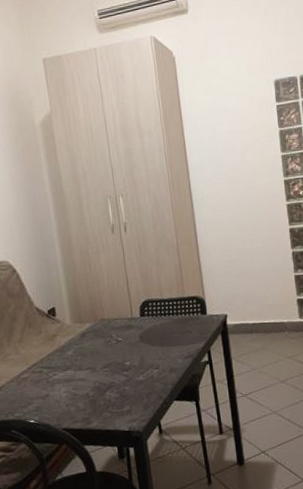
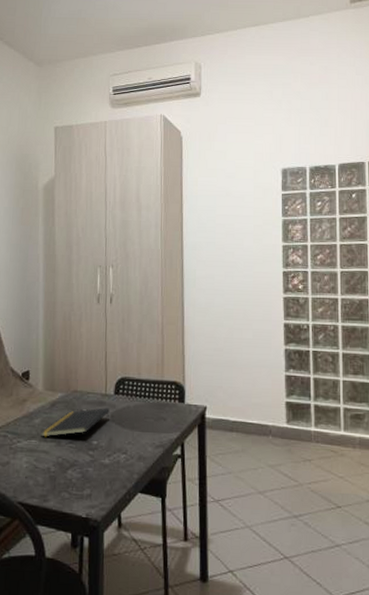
notepad: none [75,330,138,367] -> present [41,407,110,437]

